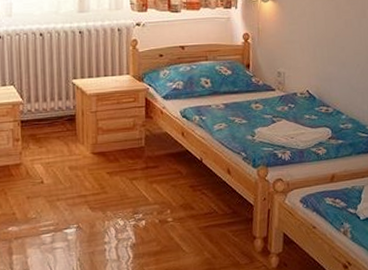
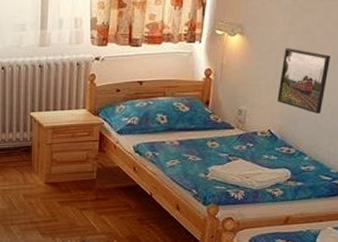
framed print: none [311,13,355,74] -> present [277,48,331,114]

